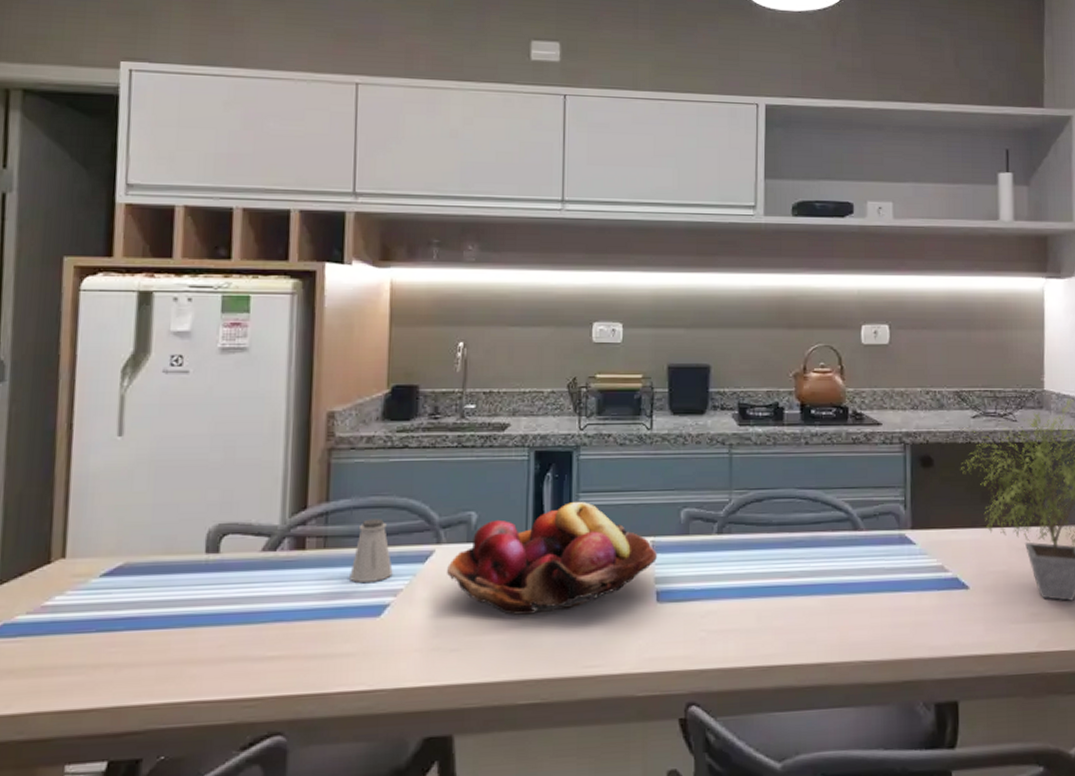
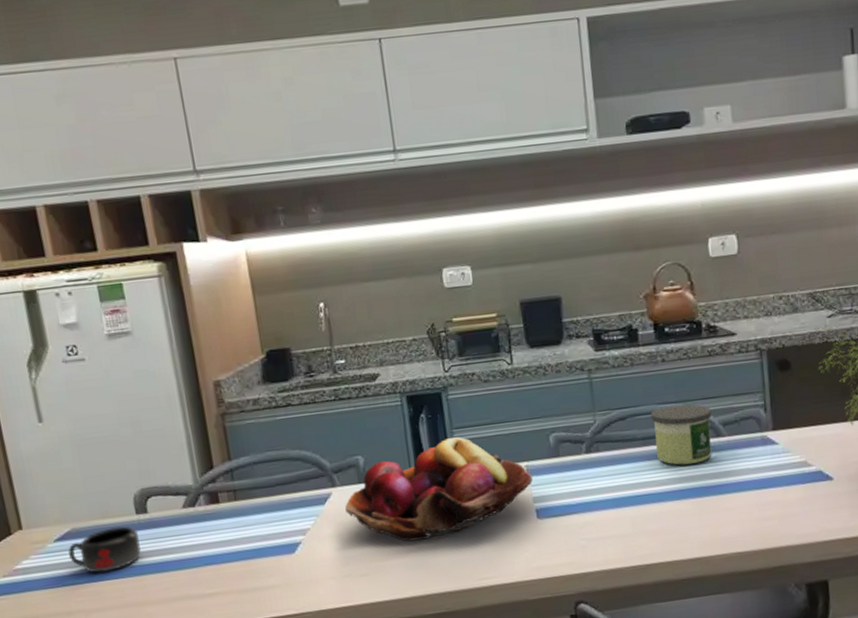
mug: none [113,566,202,619] -> present [68,526,142,573]
saltshaker: present [350,519,393,583] -> none [261,470,299,527]
candle: none [788,491,851,557] -> present [650,404,712,465]

